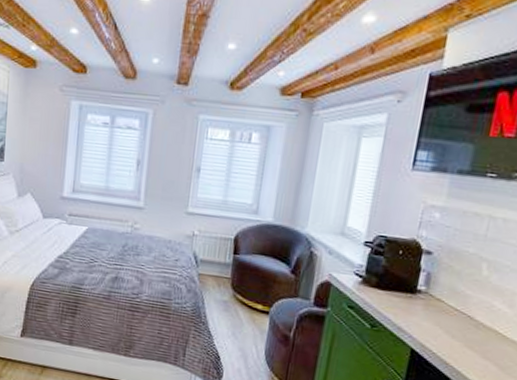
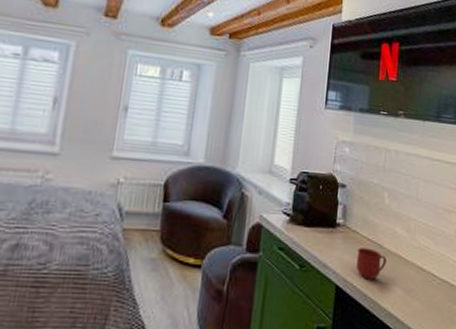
mug: none [438,316,478,350] -> present [356,248,387,280]

